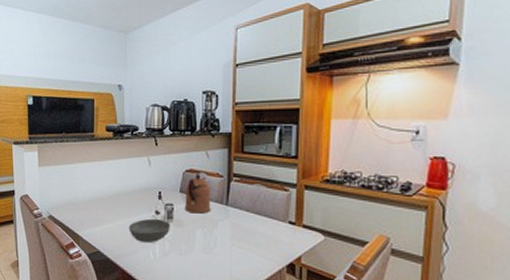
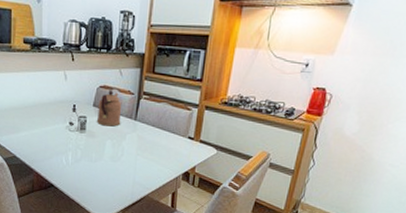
soup bowl: present [129,218,171,242] -> none [44,128,84,150]

